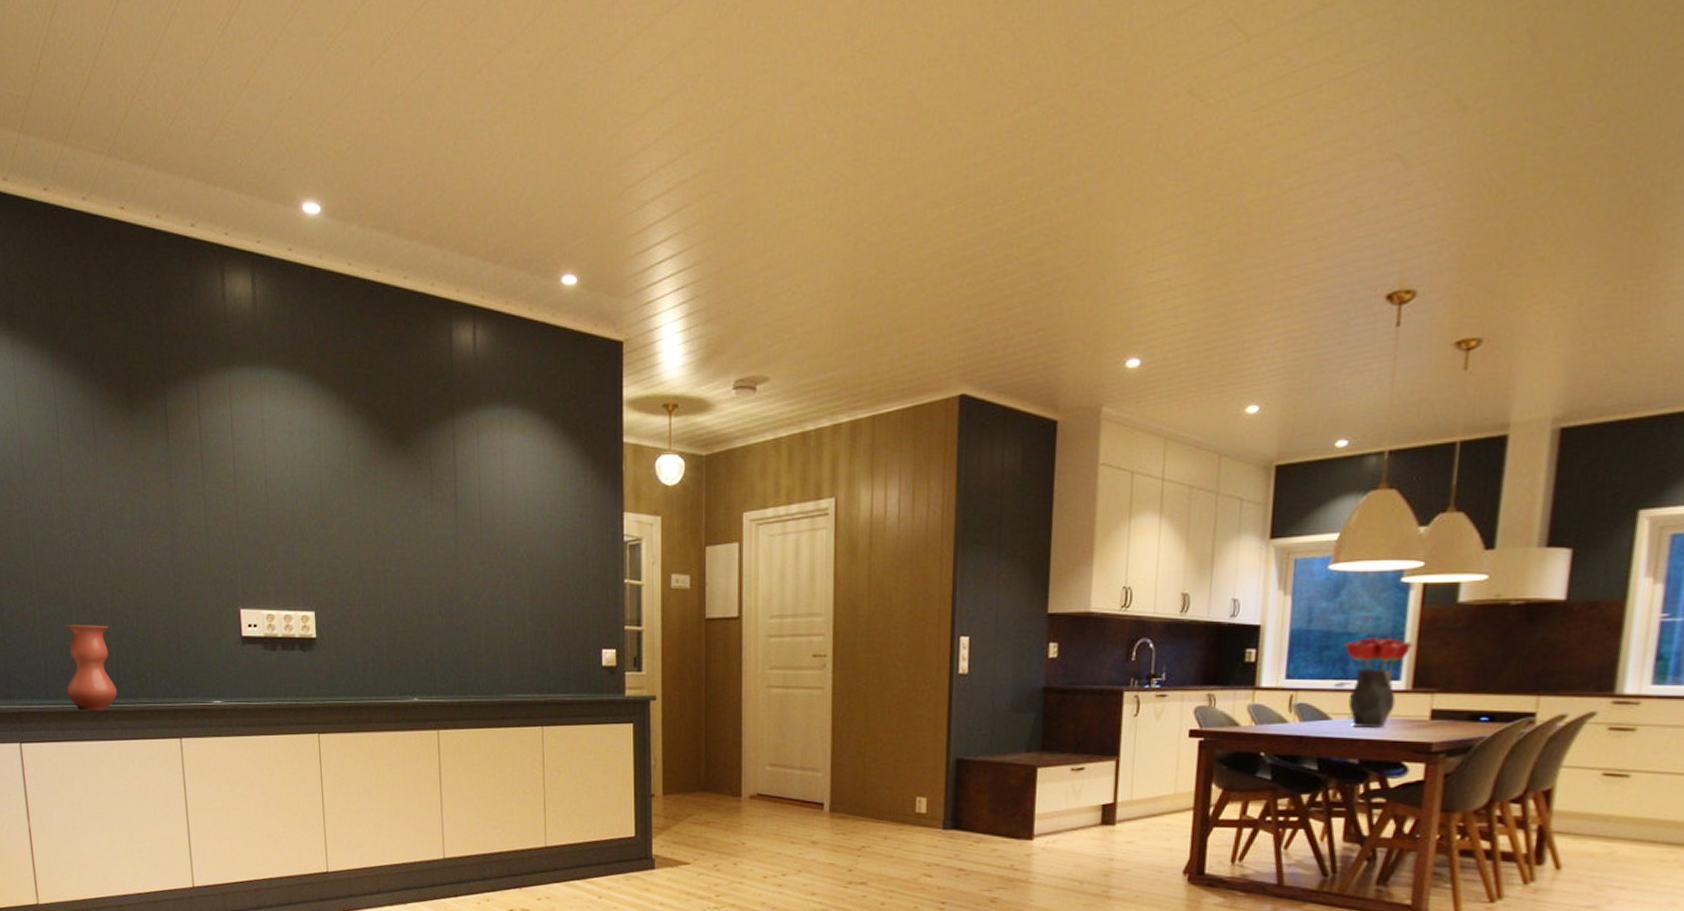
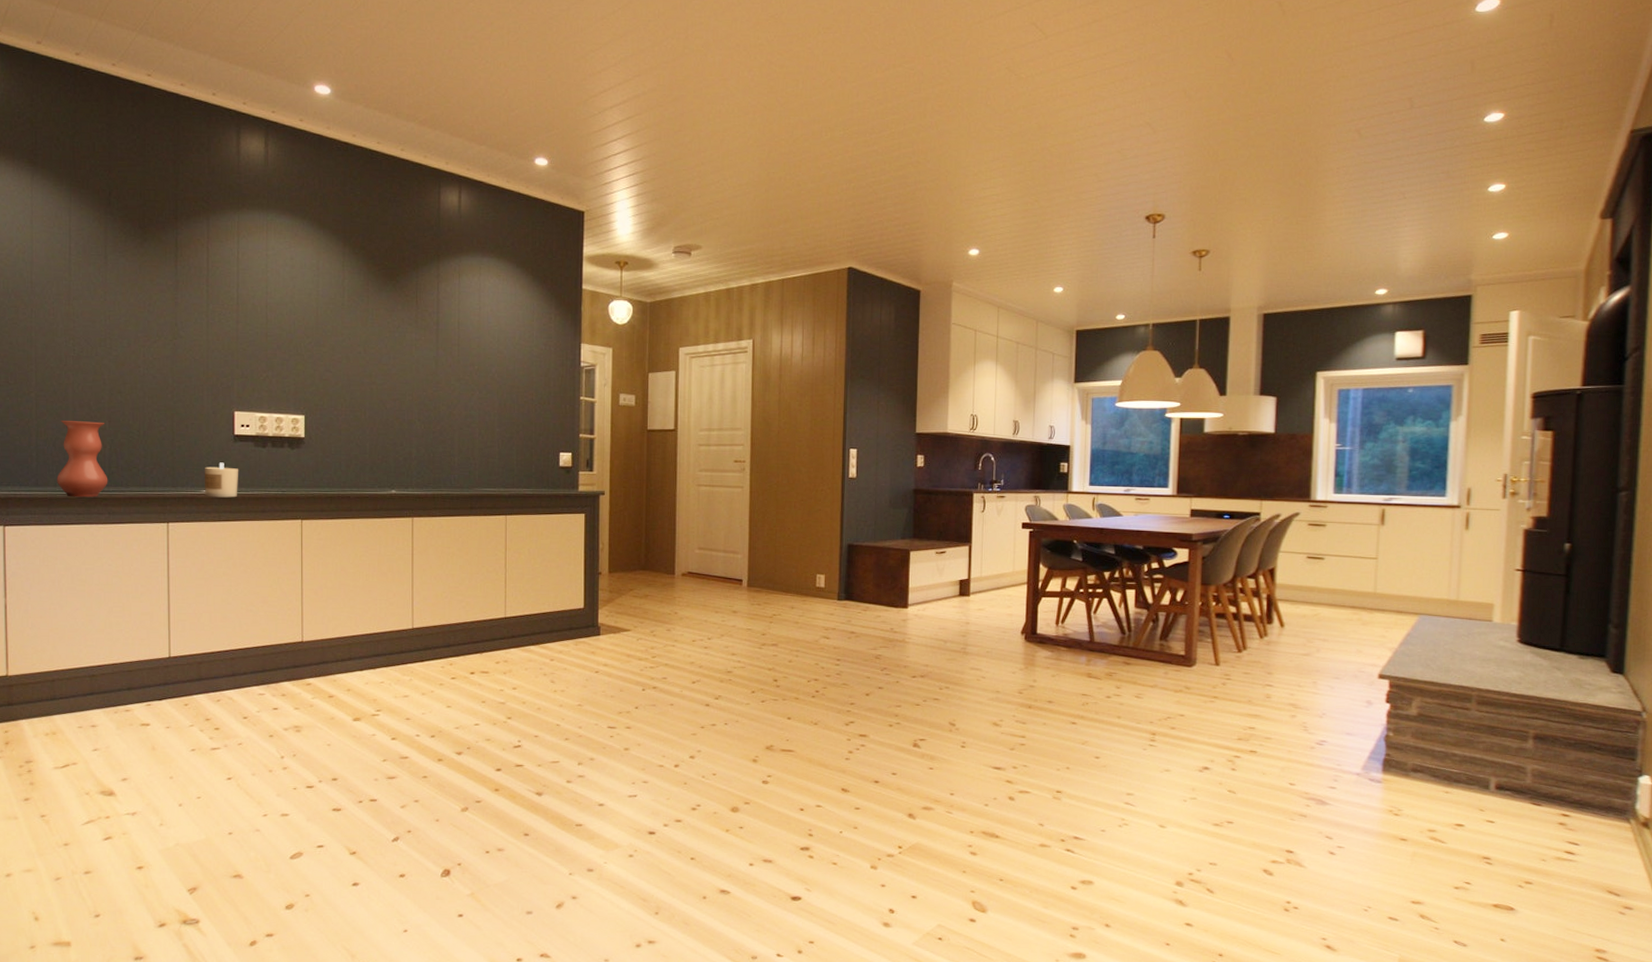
candle: none [213,669,250,709] -> present [204,462,239,498]
bouquet: present [1344,637,1414,729] -> none [1129,456,1177,523]

